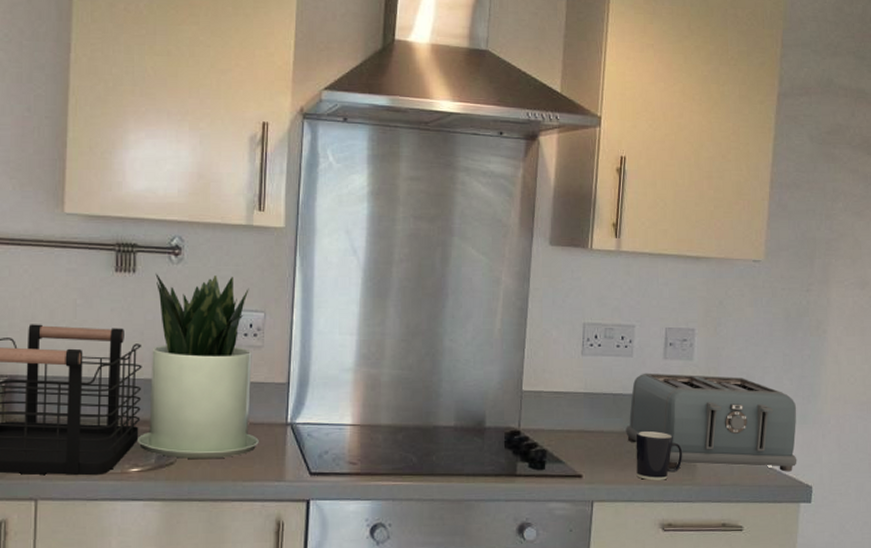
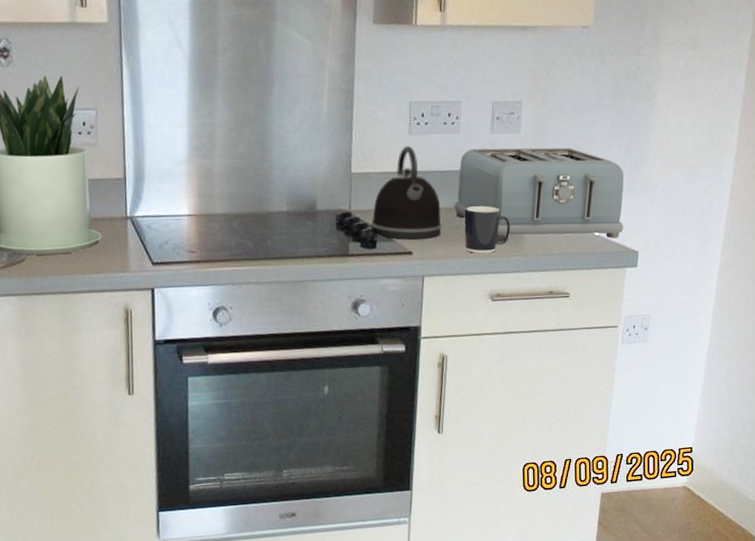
kettle: none [540,366,614,463] -> present [370,145,443,240]

